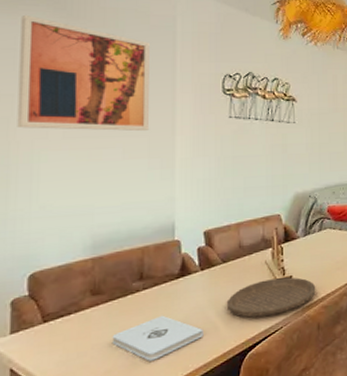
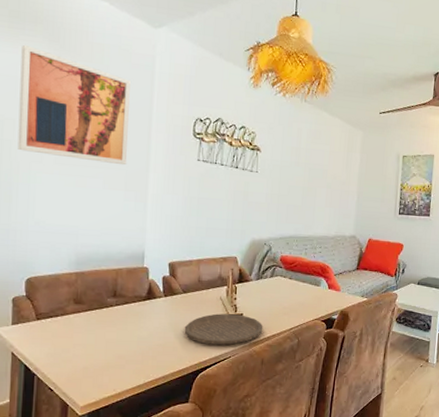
notepad: present [111,315,204,361] -> none [89,329,164,366]

